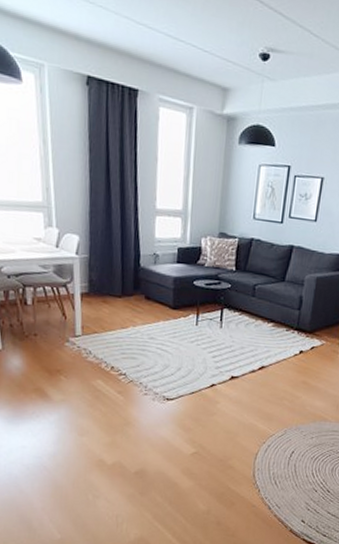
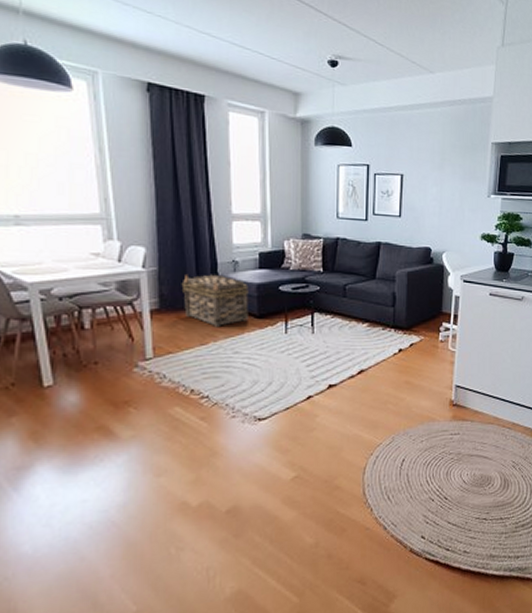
basket: none [108,264,166,315] -> present [181,274,249,328]

